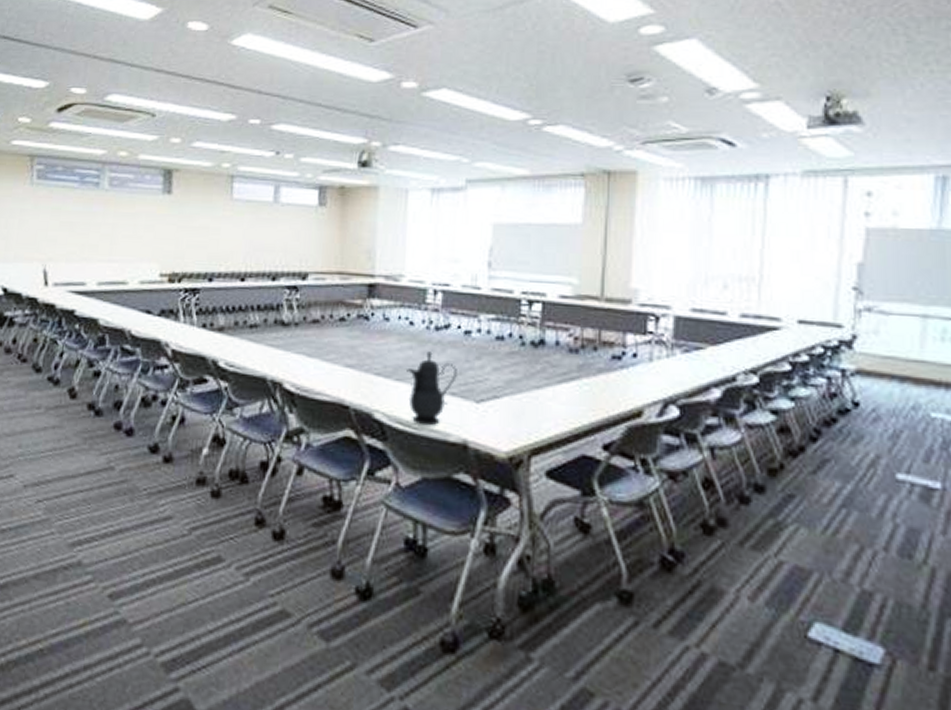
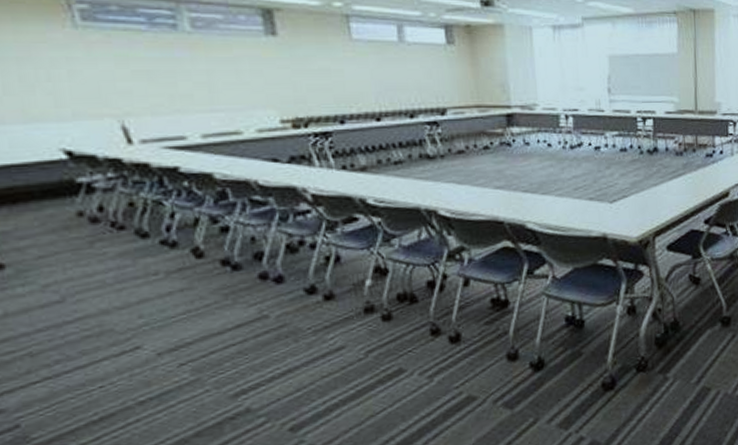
coffeepot: present [407,351,459,426] -> none [550,167,594,227]

